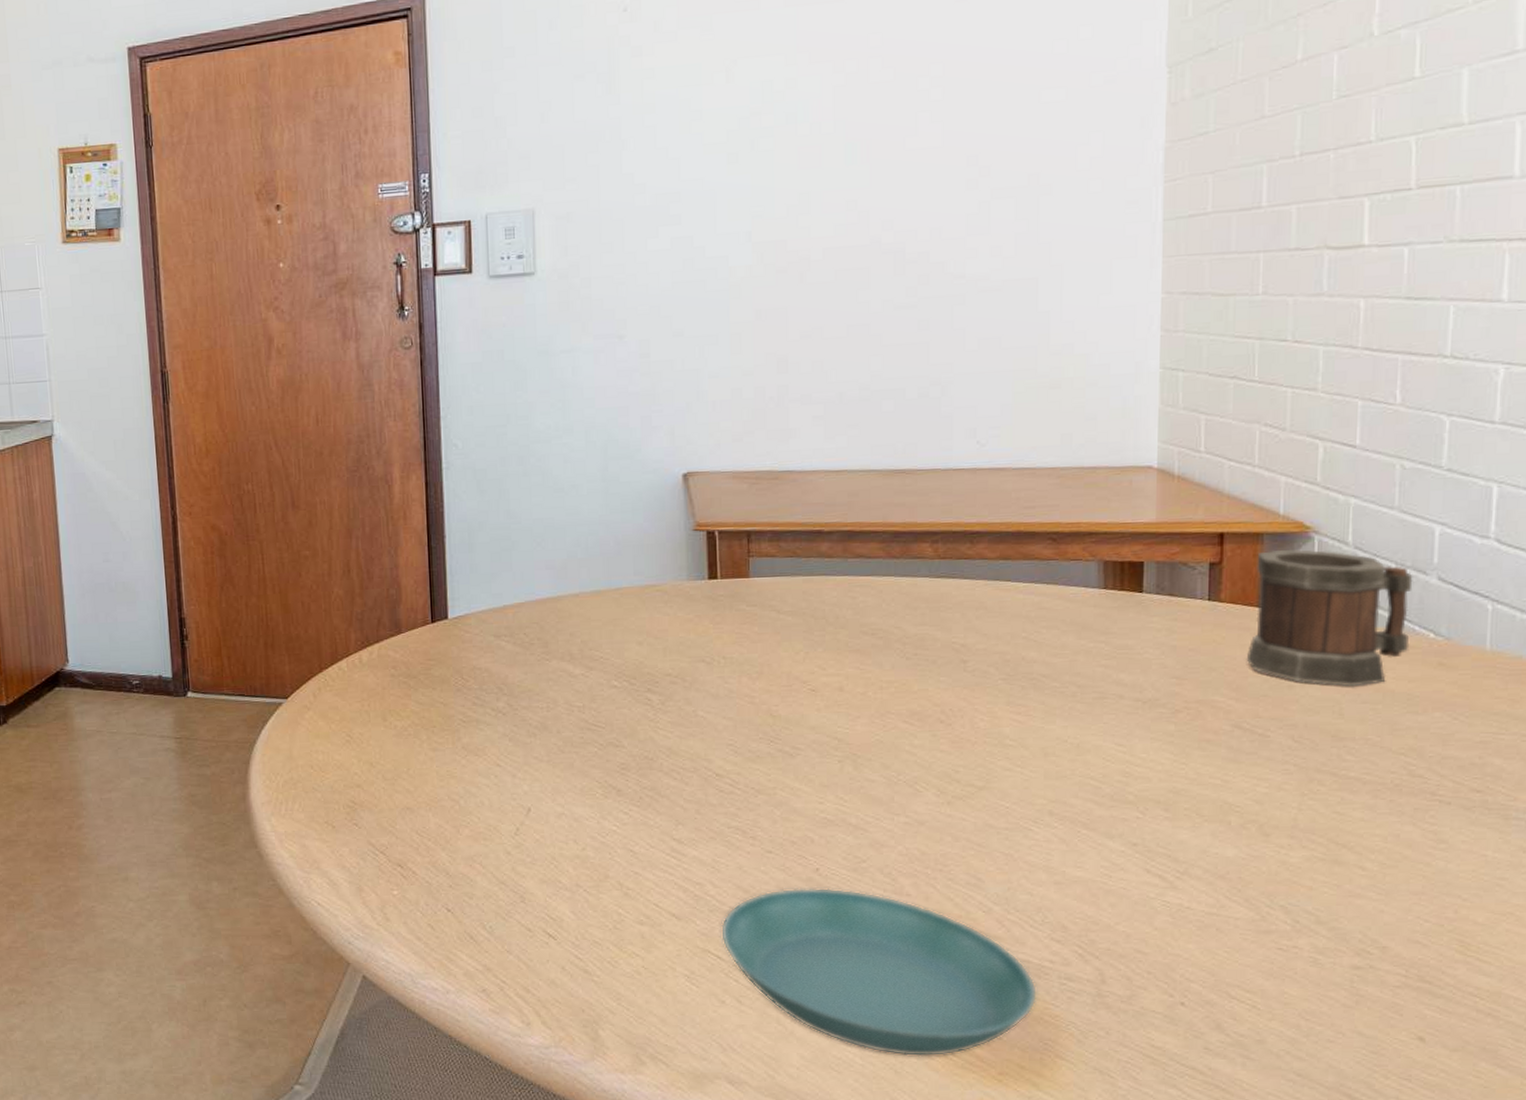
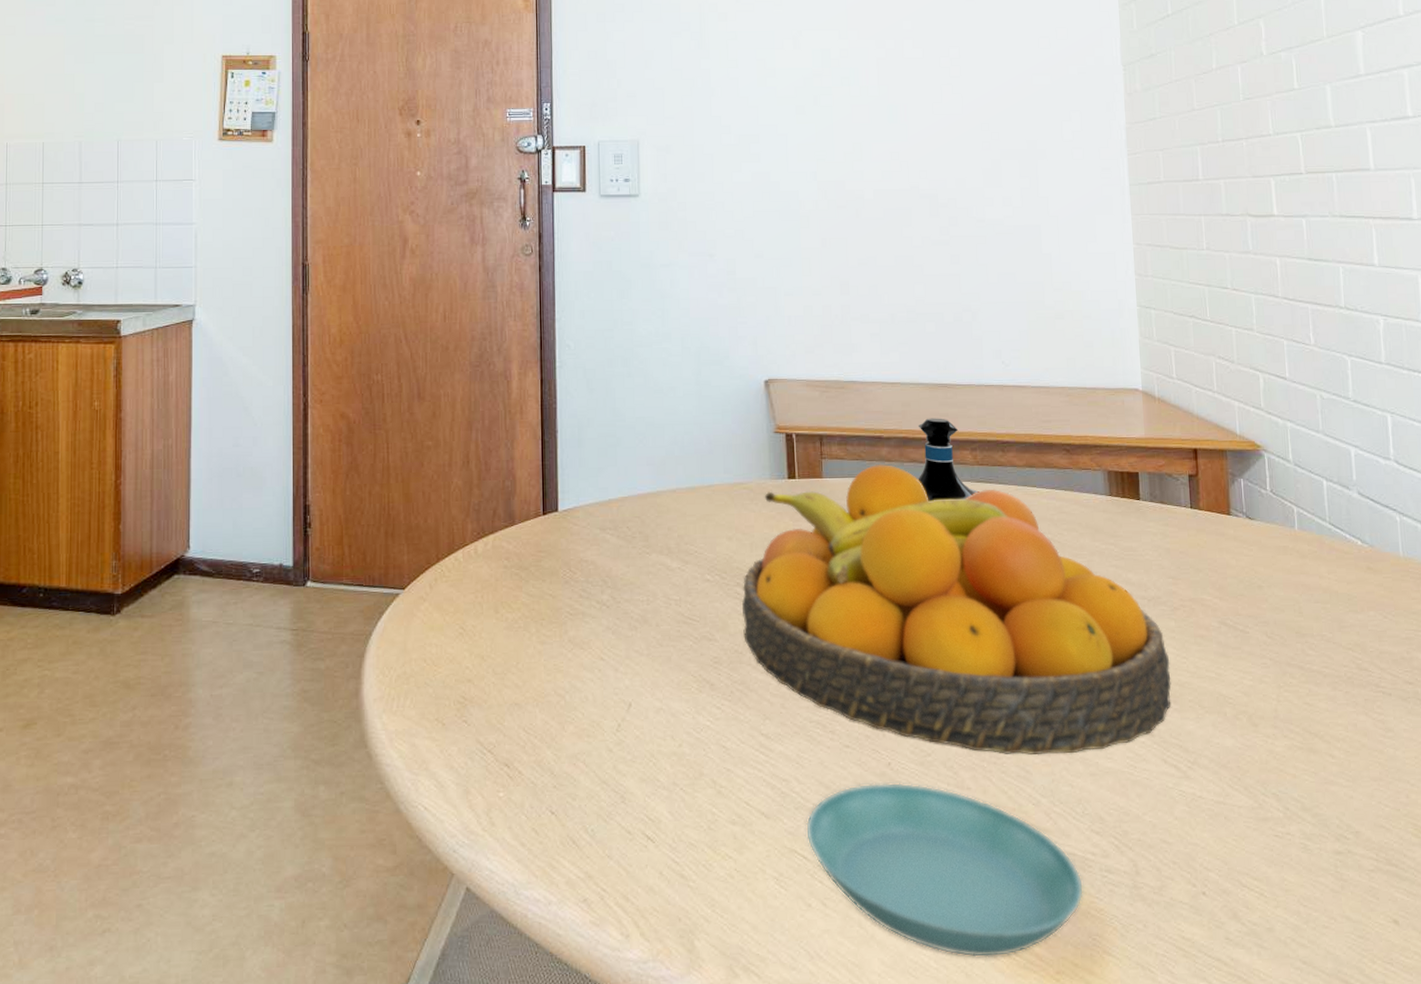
fruit bowl: none [653,560,1164,863] -> present [742,463,1171,755]
tequila bottle: none [862,508,939,600] -> present [916,418,979,501]
mug: present [1246,549,1413,687] -> none [1223,464,1345,588]

